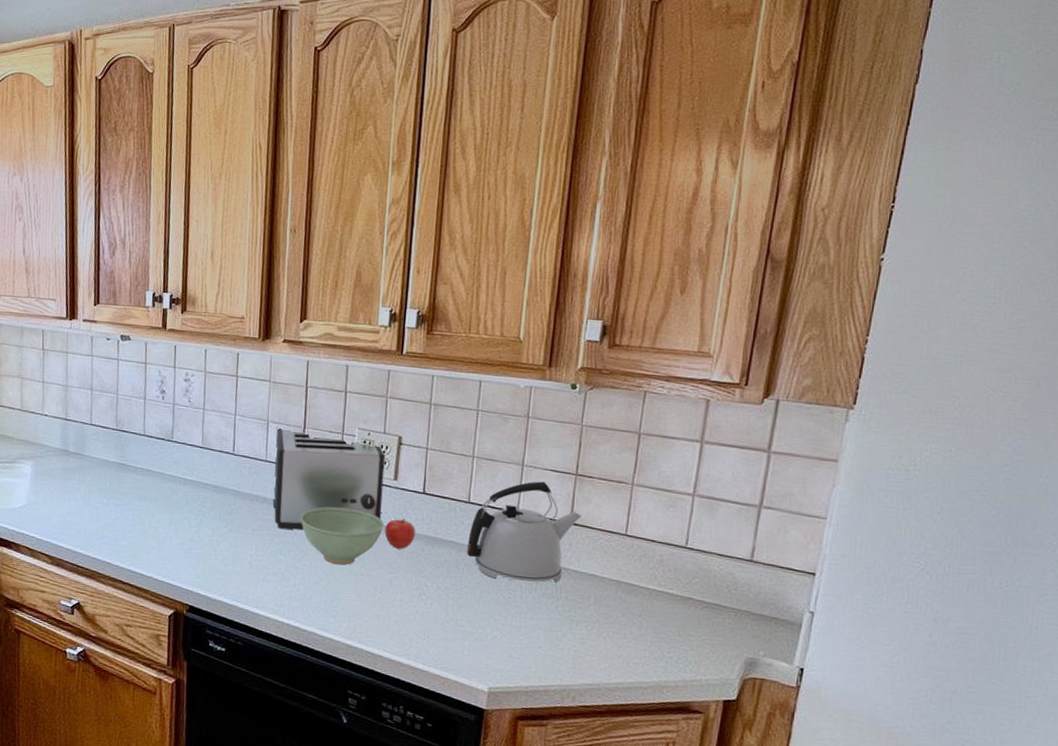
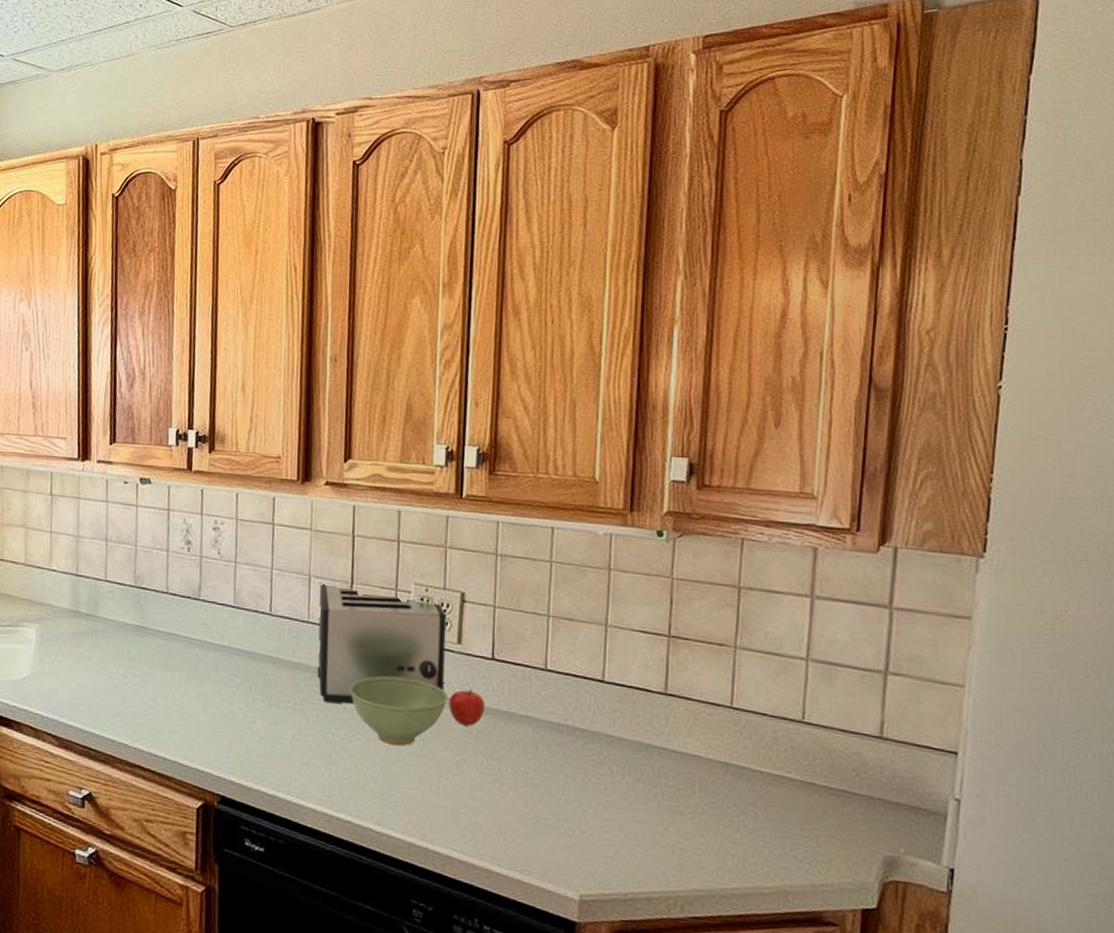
kettle: present [466,481,583,583] -> none [545,644,679,766]

